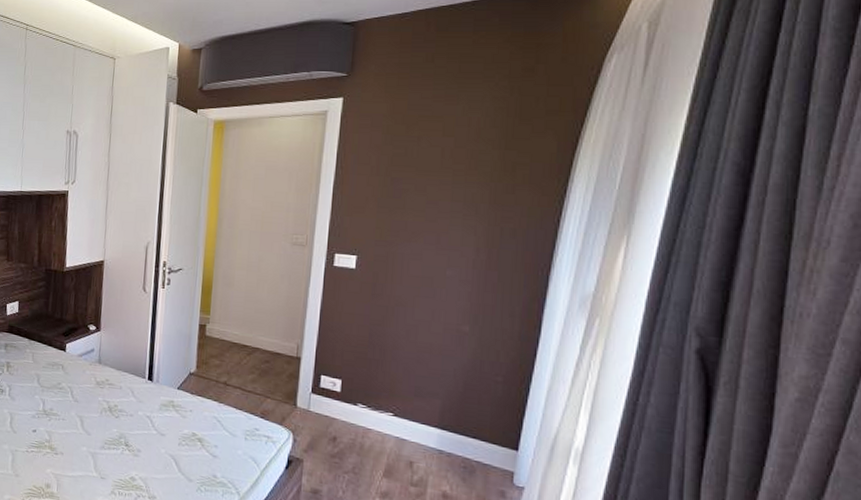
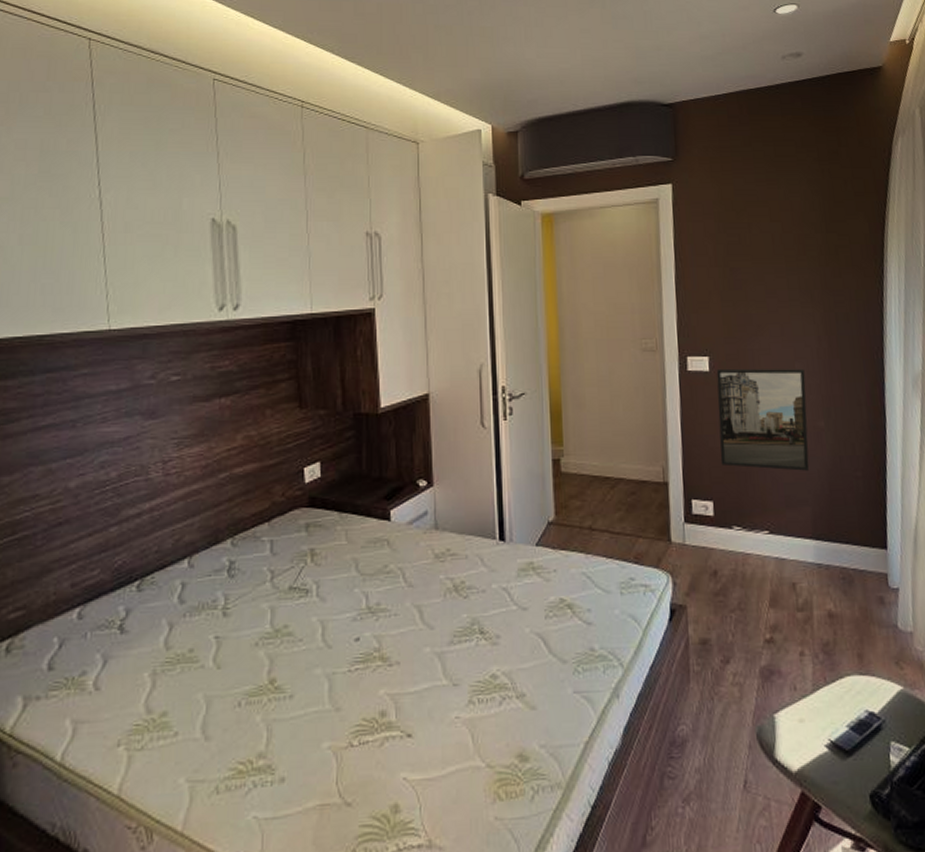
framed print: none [354,267,456,368] -> present [716,368,810,471]

